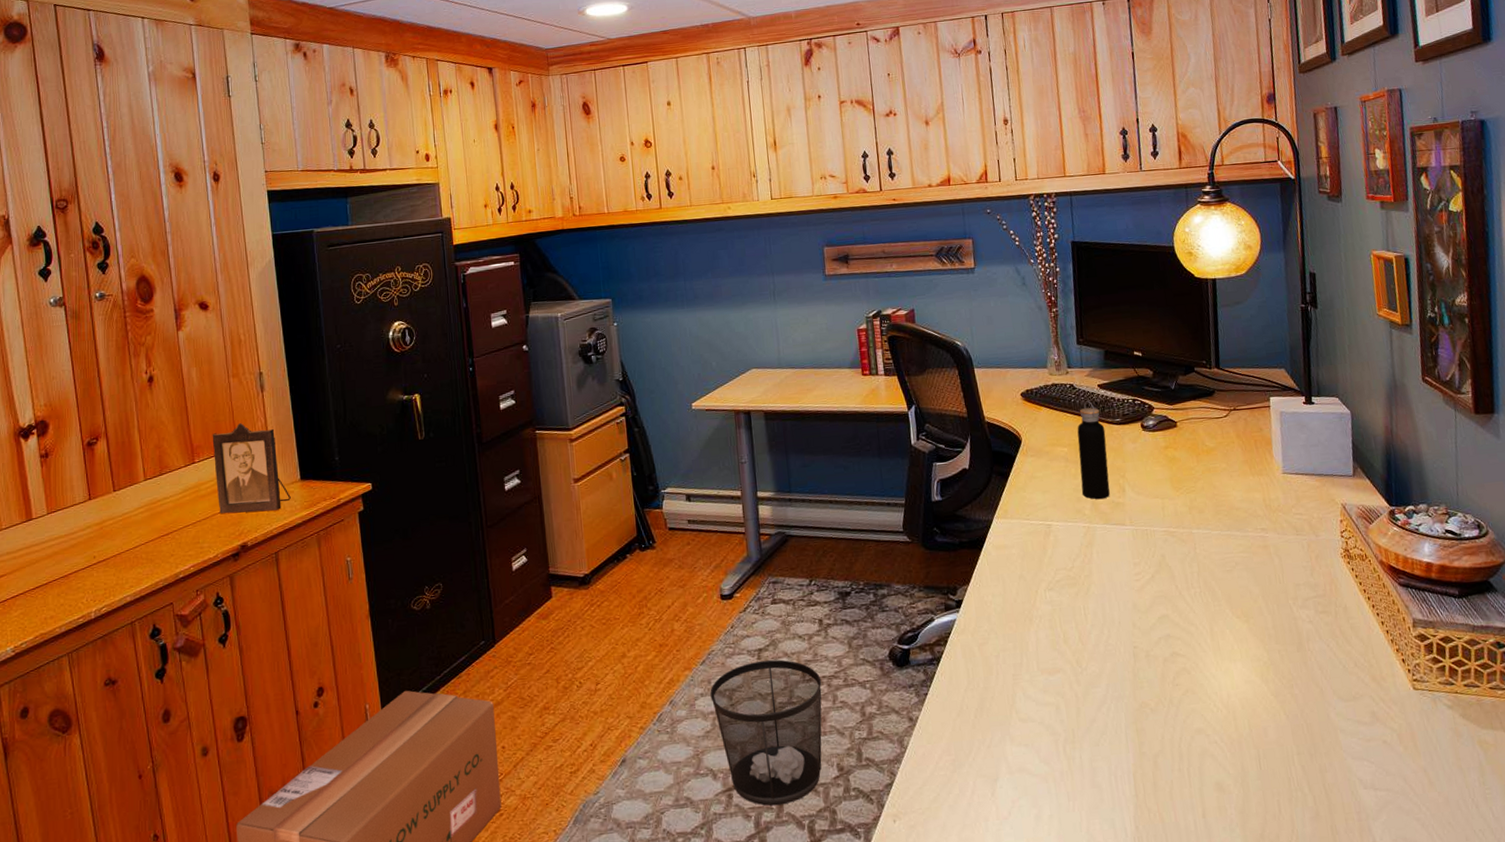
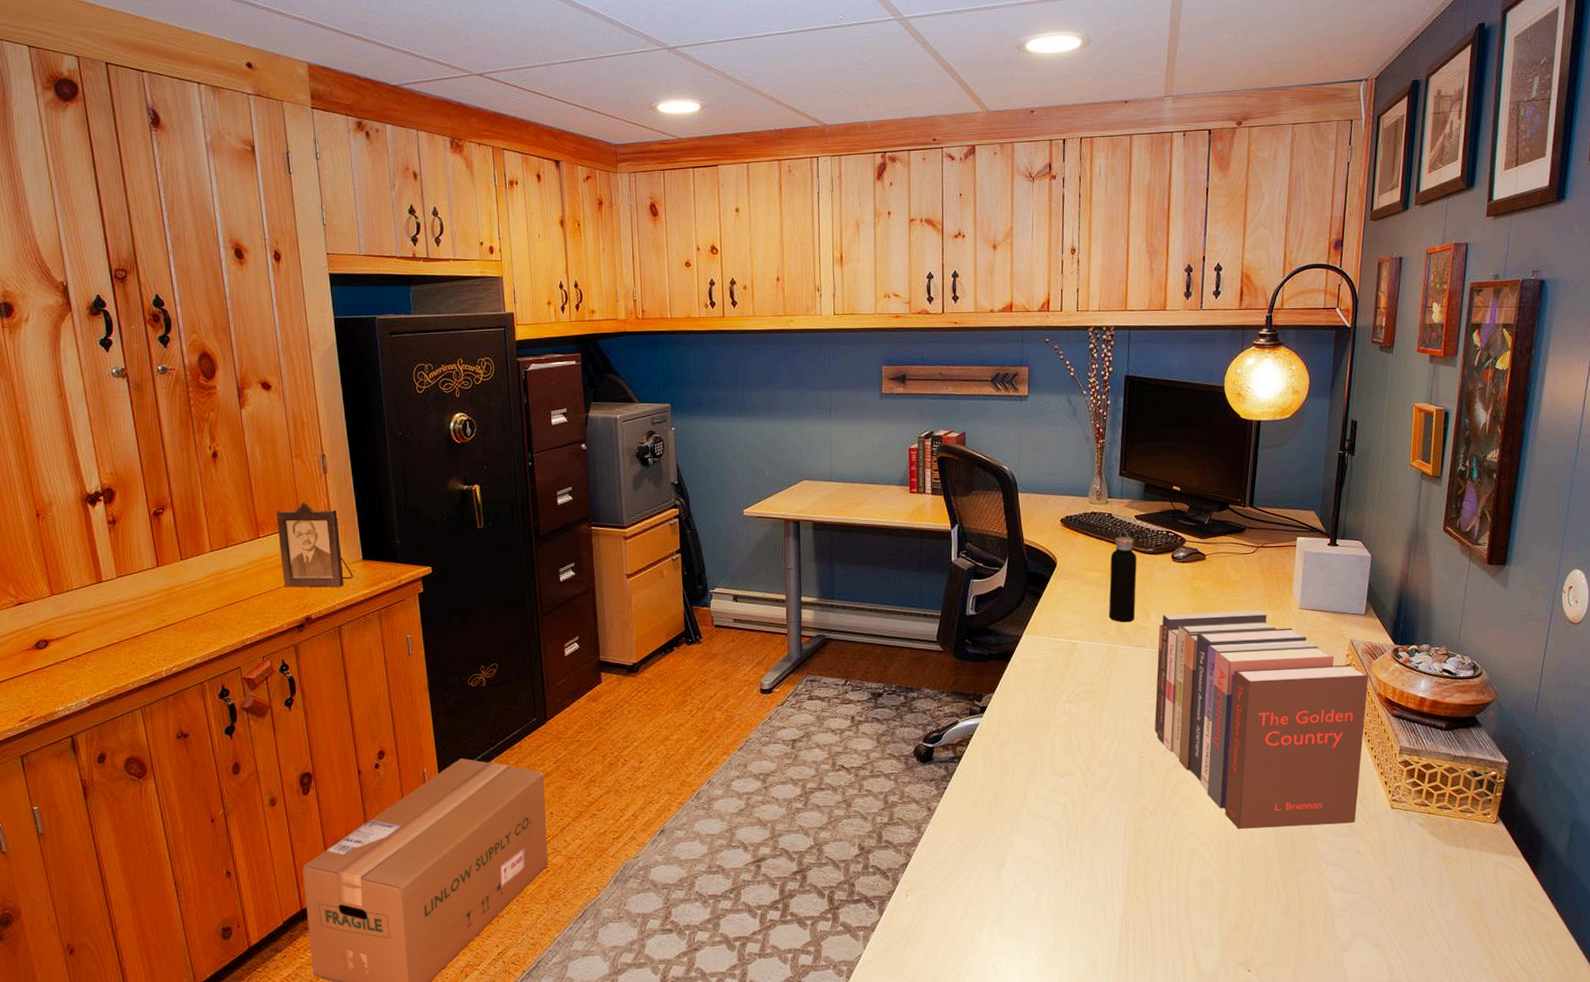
waste bin: present [710,659,822,806] -> none [745,749,850,877]
books: none [1136,477,1377,723] -> present [1154,610,1369,829]

